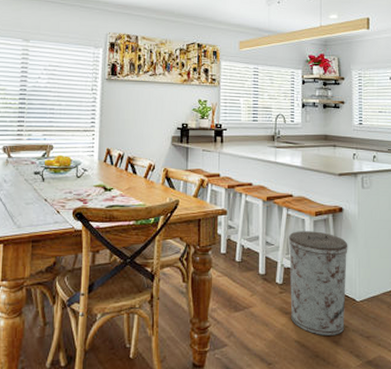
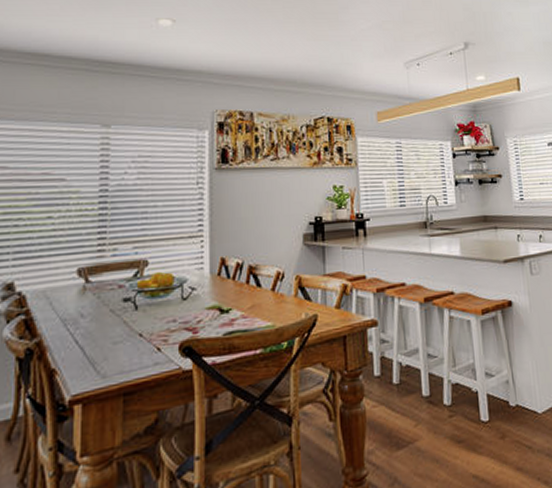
trash can: present [288,231,348,335] -> none [453,333,529,464]

